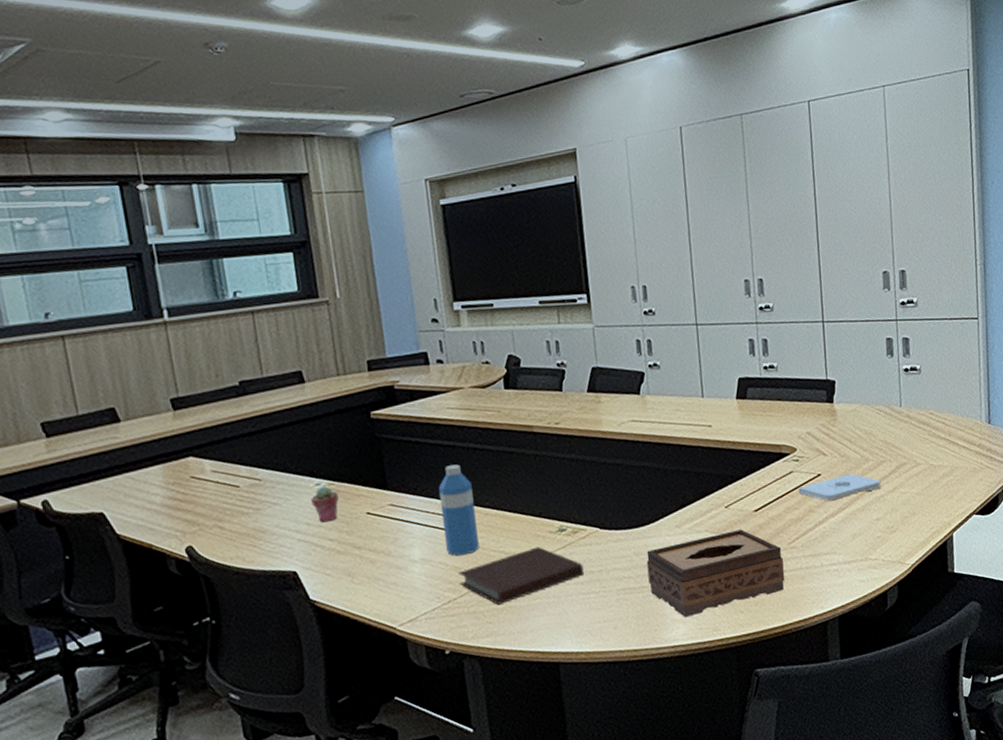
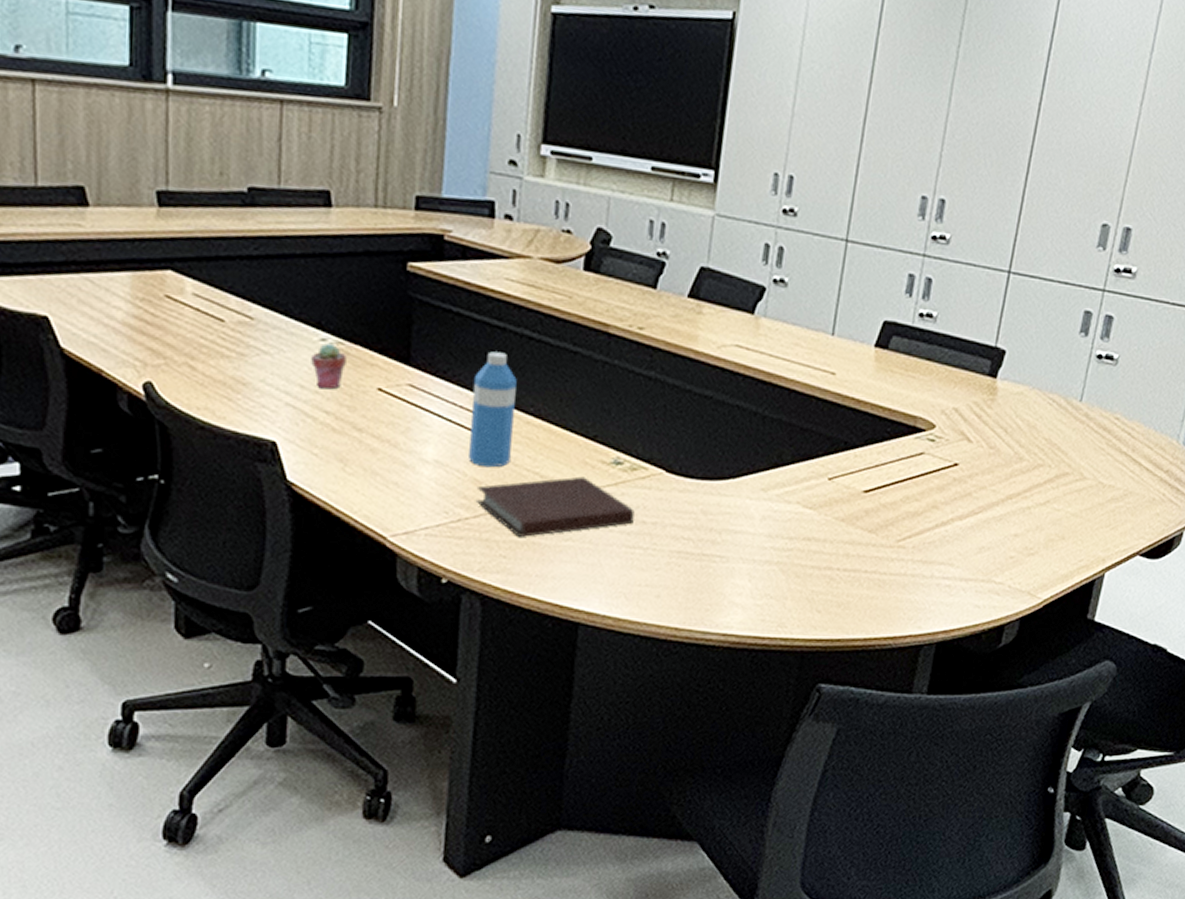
tissue box: present [646,529,785,618] -> none [712,509,887,603]
notepad: present [798,473,882,501] -> none [925,471,1032,500]

